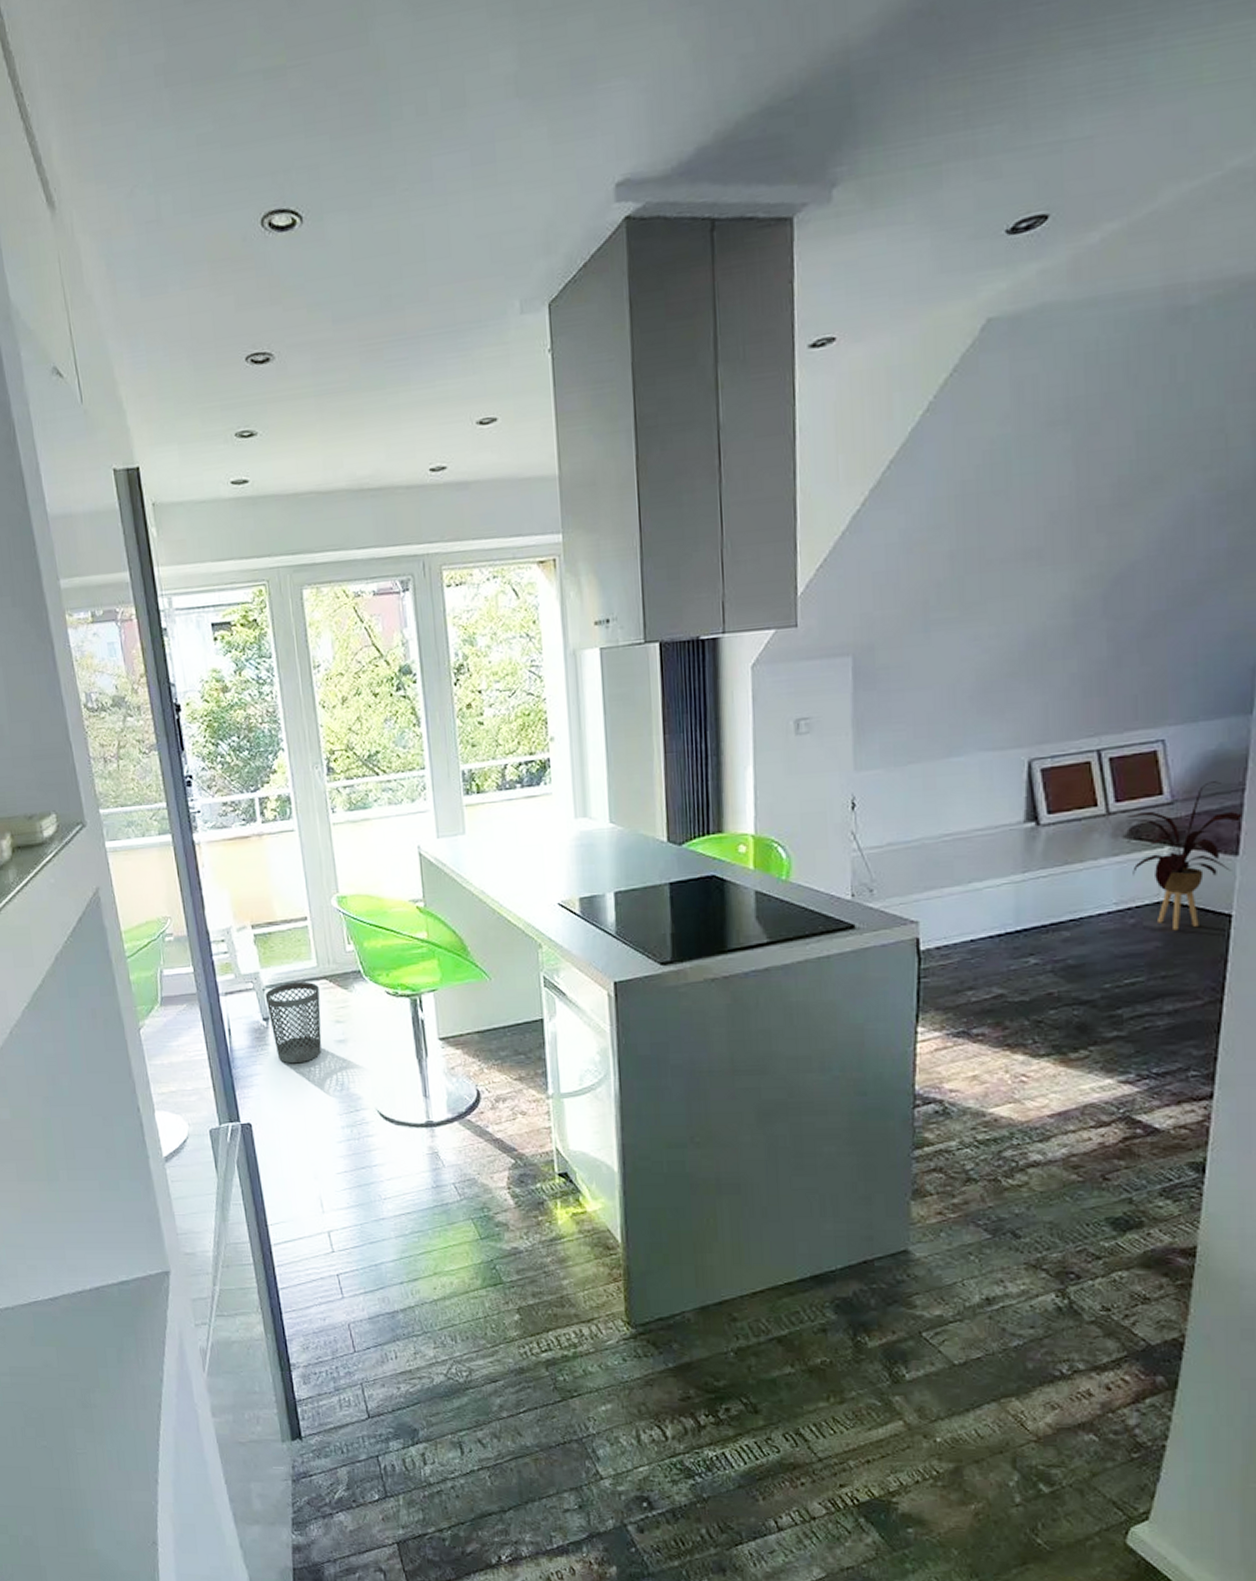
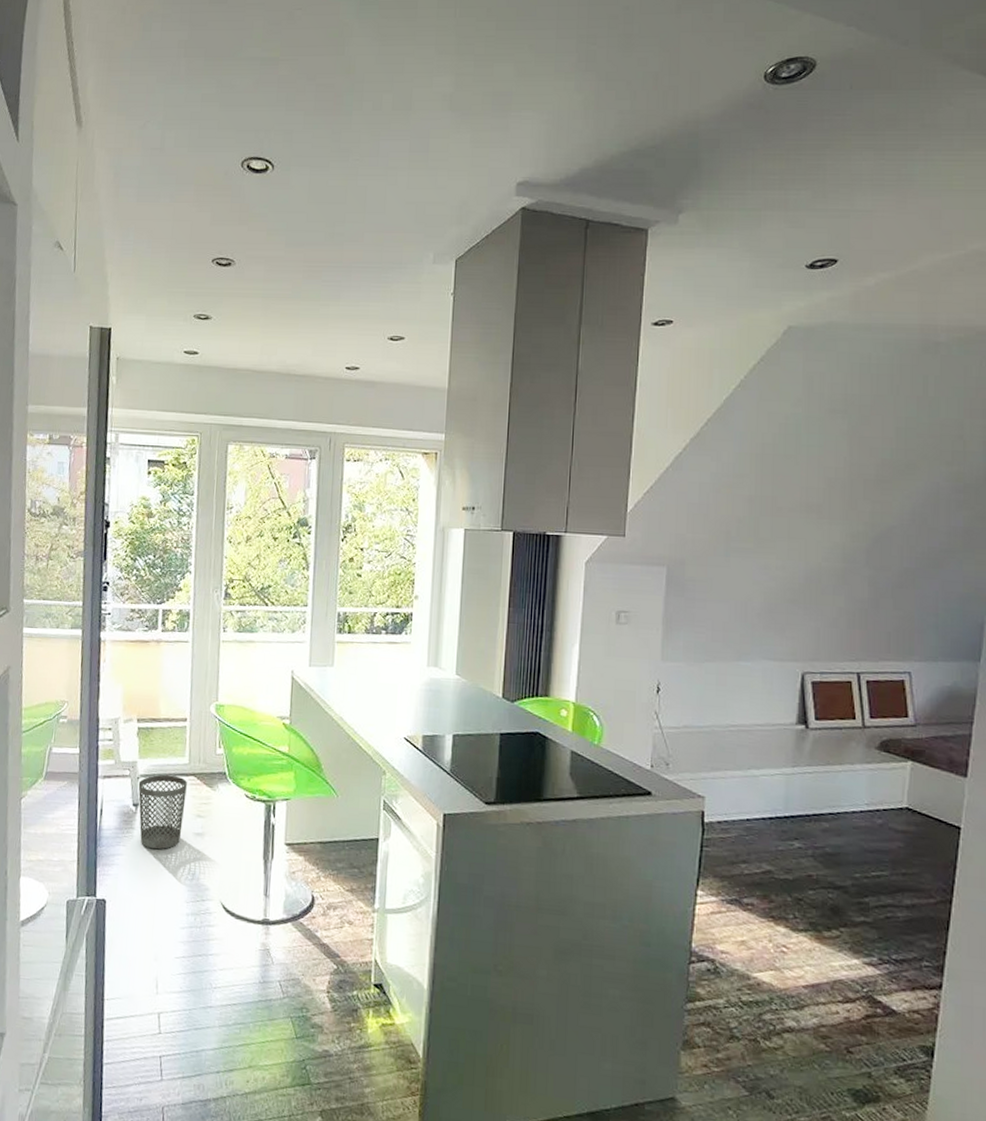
house plant: present [1126,781,1241,931] -> none [878,712,970,835]

